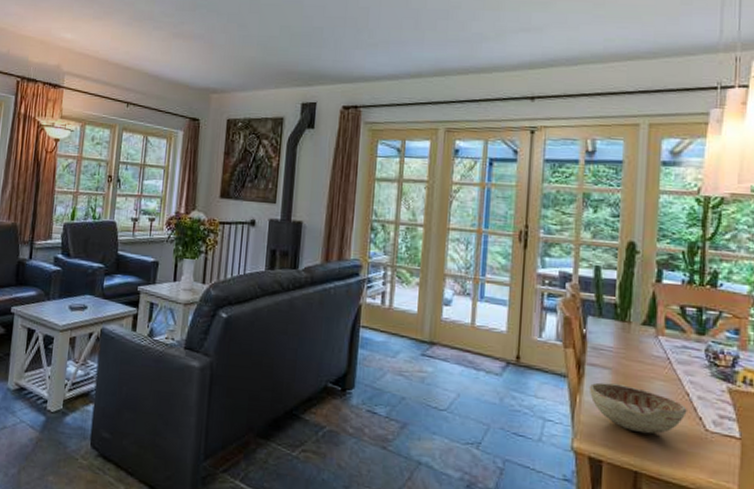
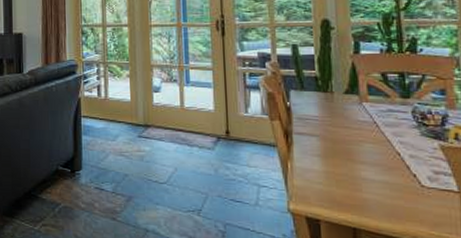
decorative bowl: present [588,382,687,434] -> none [298,149,400,193]

